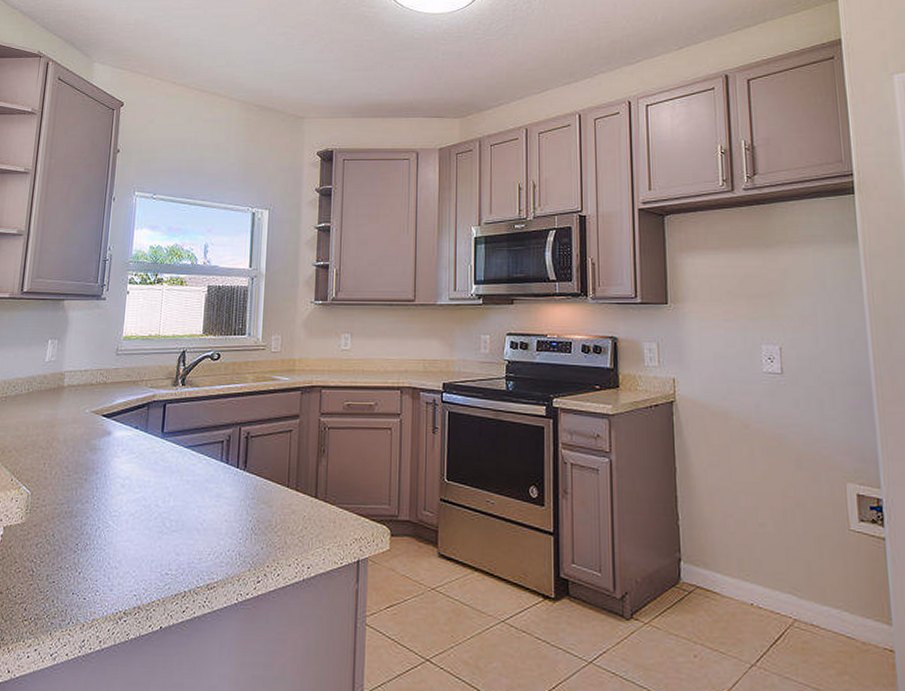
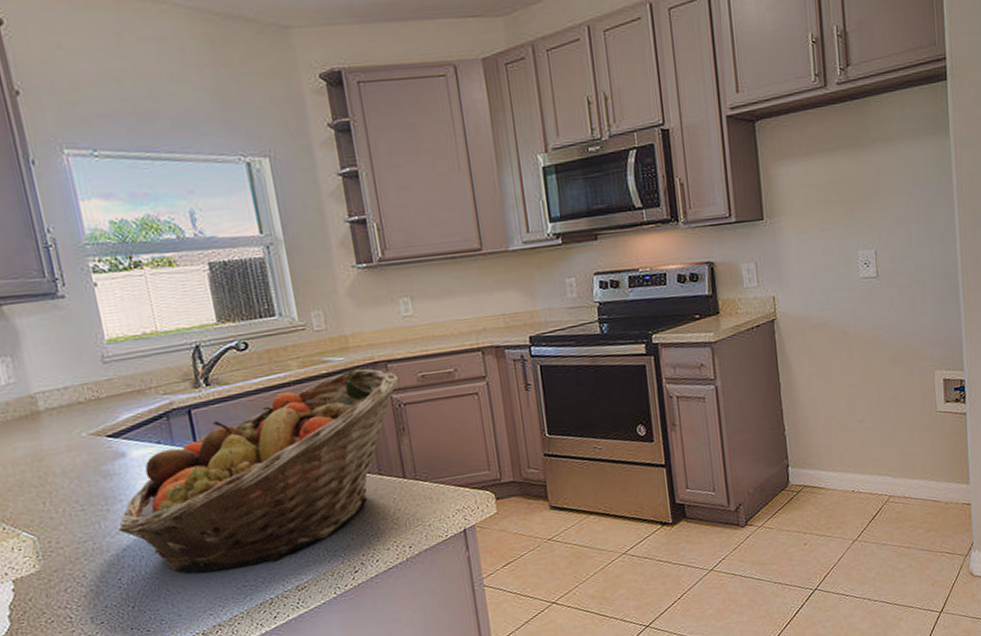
fruit basket: none [88,390,330,556] -> present [118,368,401,573]

